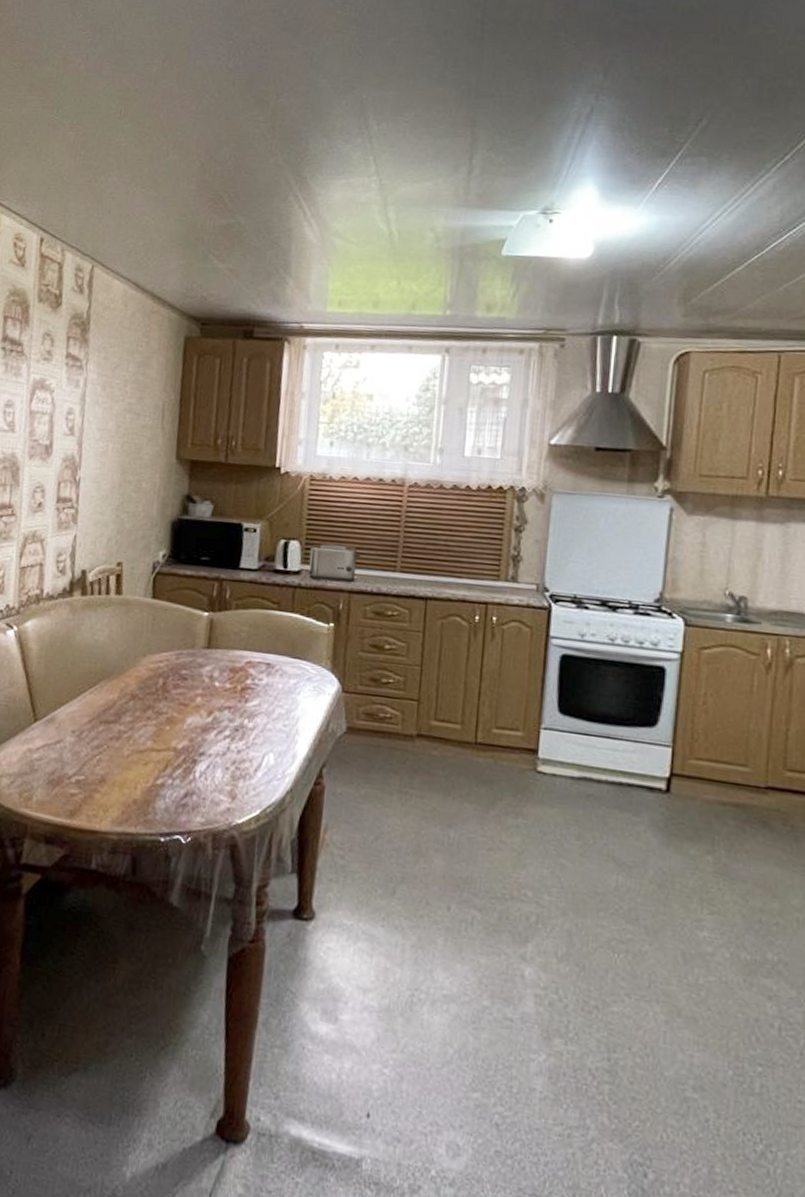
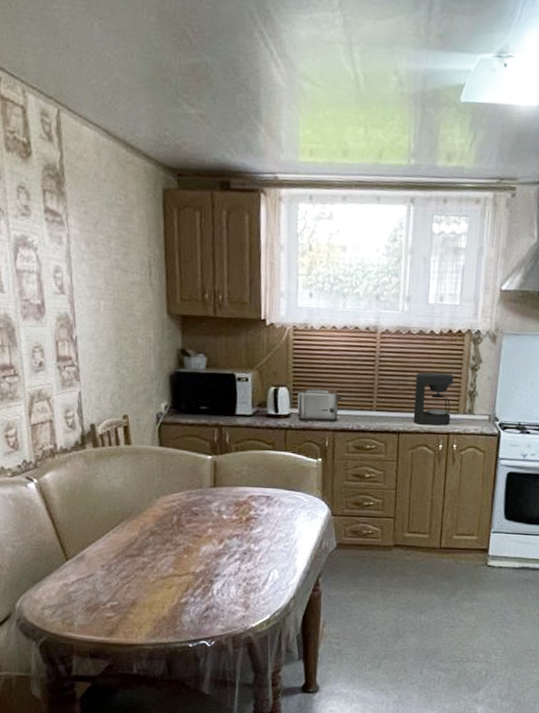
coffee maker: none [444,530,493,594] -> present [413,372,454,426]

